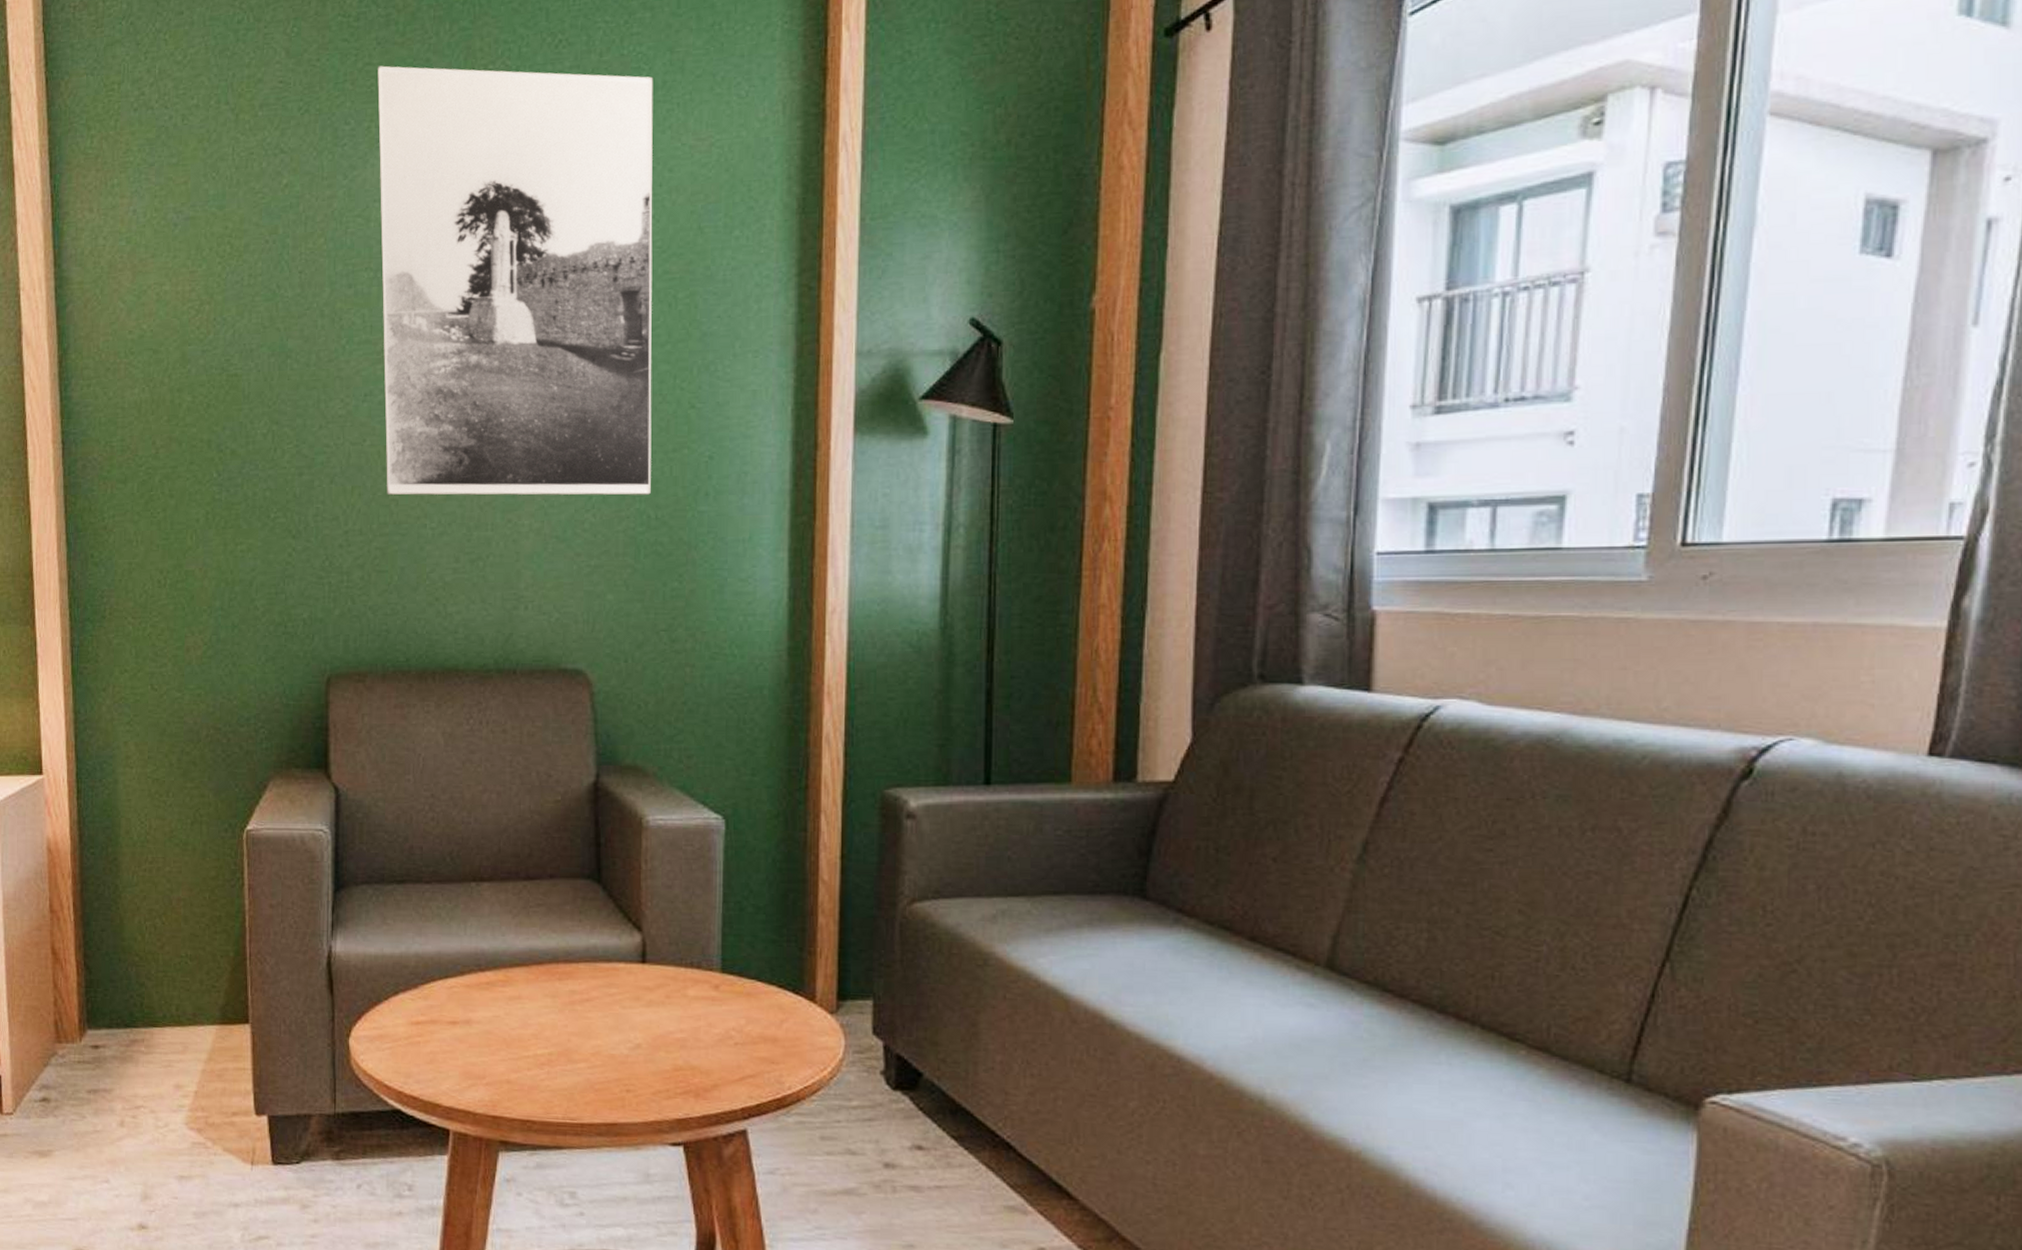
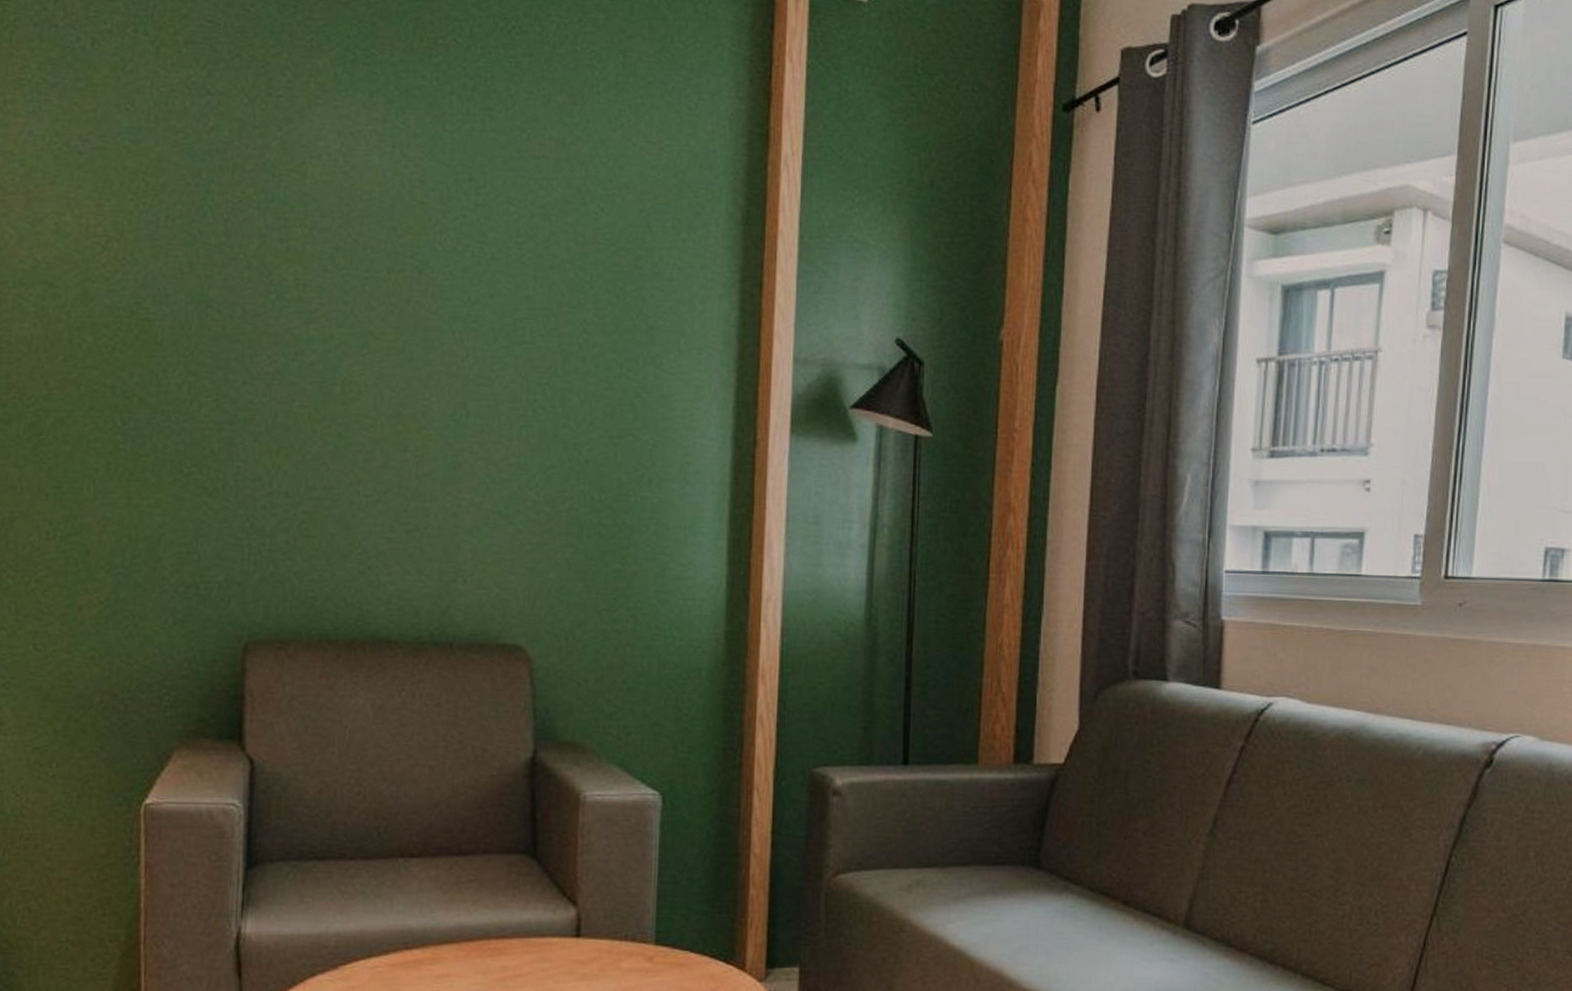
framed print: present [377,66,653,495] -> none [317,22,606,478]

